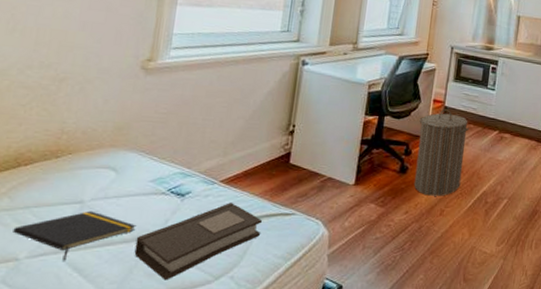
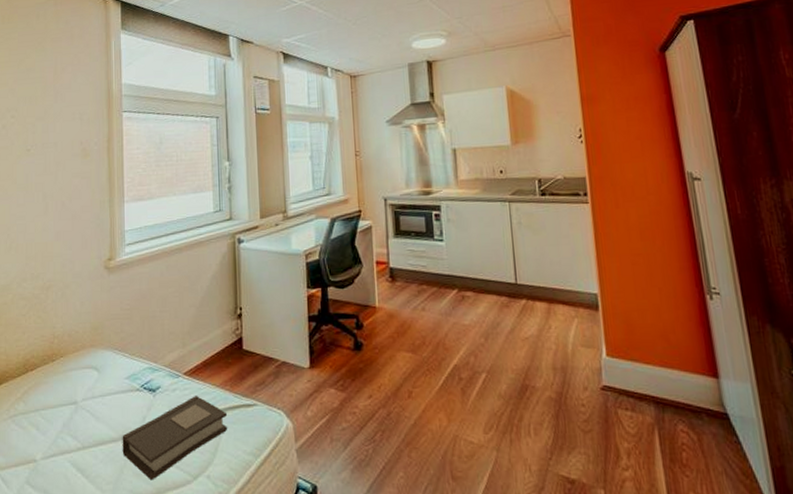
notepad: present [13,210,137,261] -> none [29,411,120,462]
laundry hamper: present [414,109,470,196] -> none [365,271,426,375]

